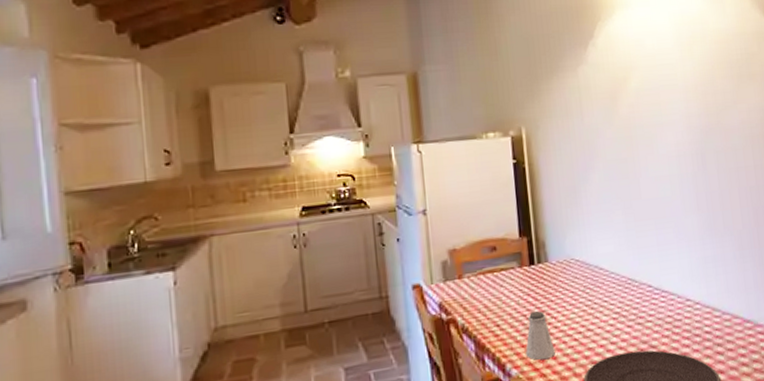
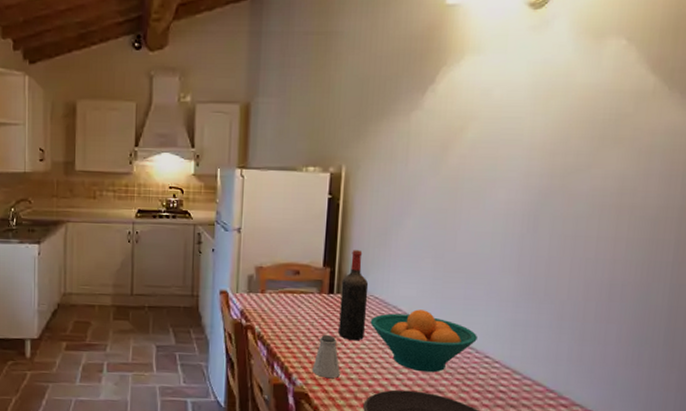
wine bottle: none [540,213,572,312] -> present [338,250,369,341]
fruit bowl: none [575,264,676,330] -> present [370,309,477,373]

